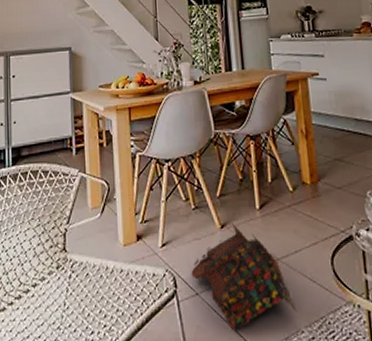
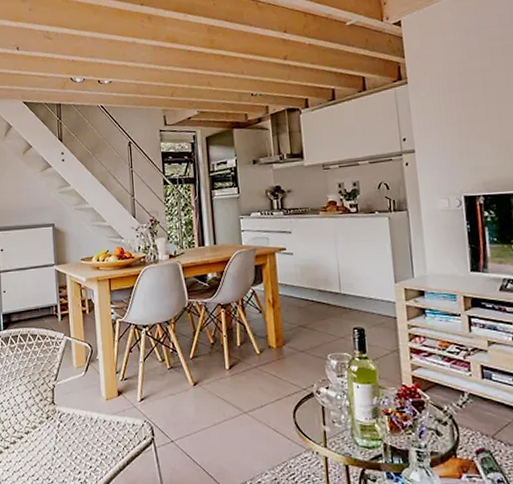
bag: present [191,222,296,331] -> none [167,380,260,473]

